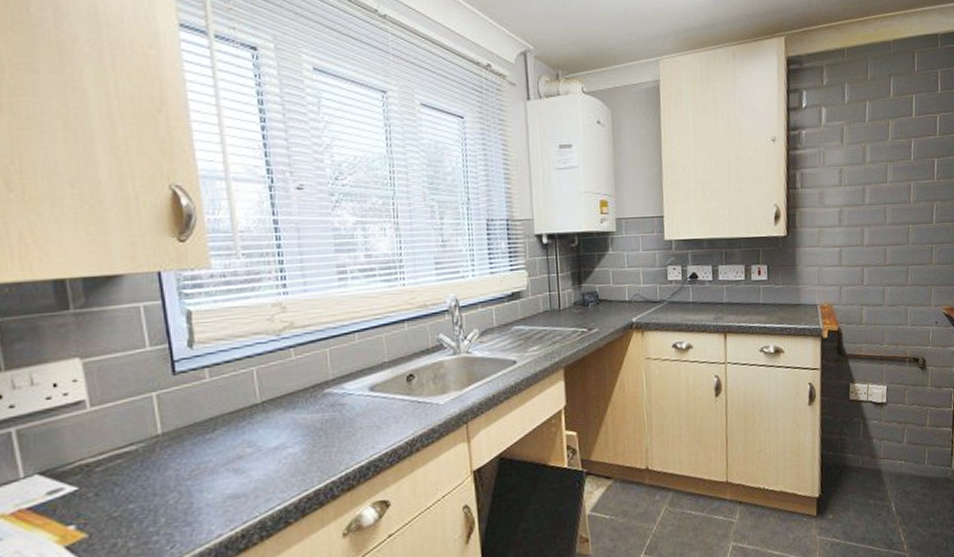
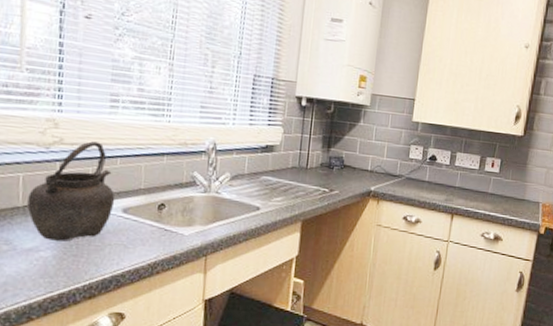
kettle: none [265,319,360,435] -> present [27,141,115,242]

